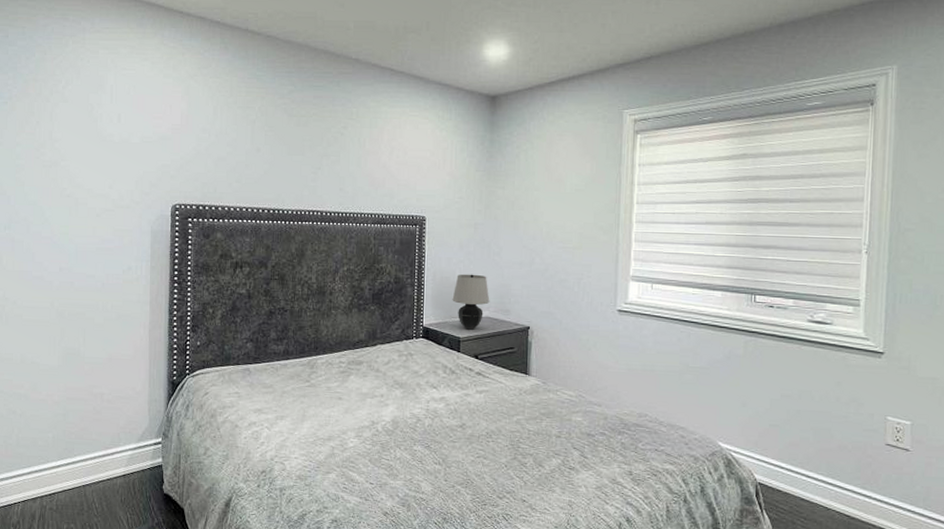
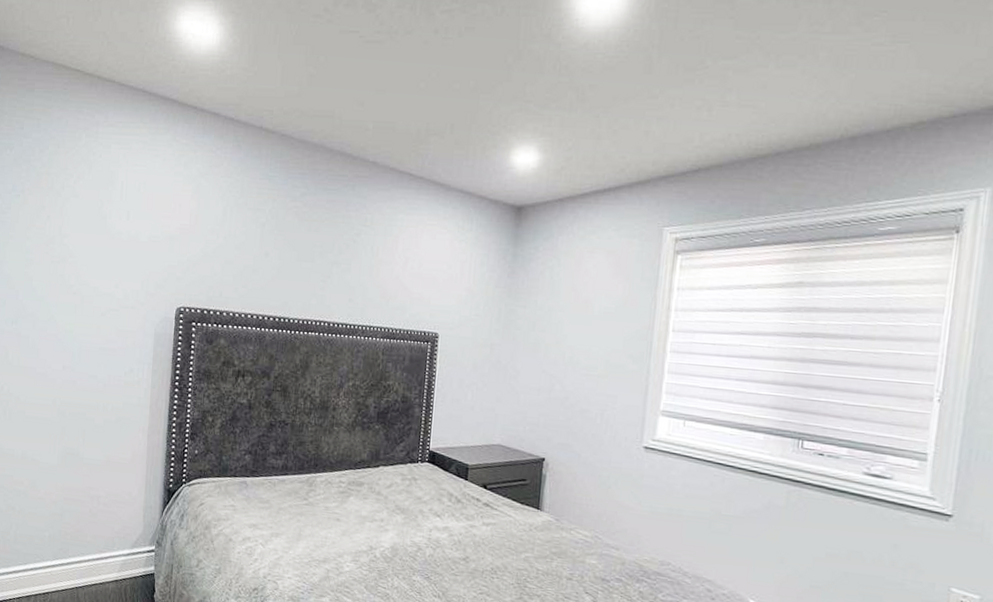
table lamp: present [452,274,490,330] -> none [462,397,503,458]

